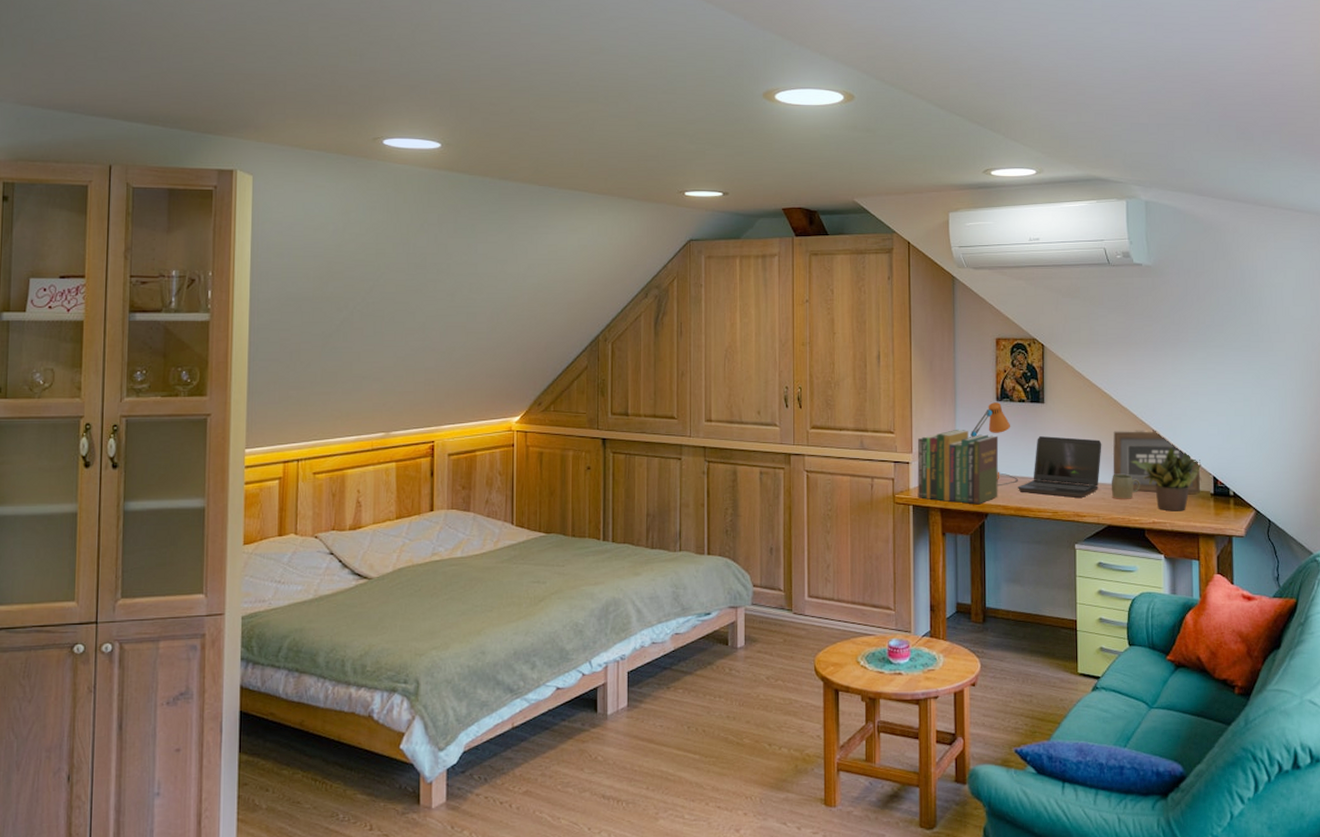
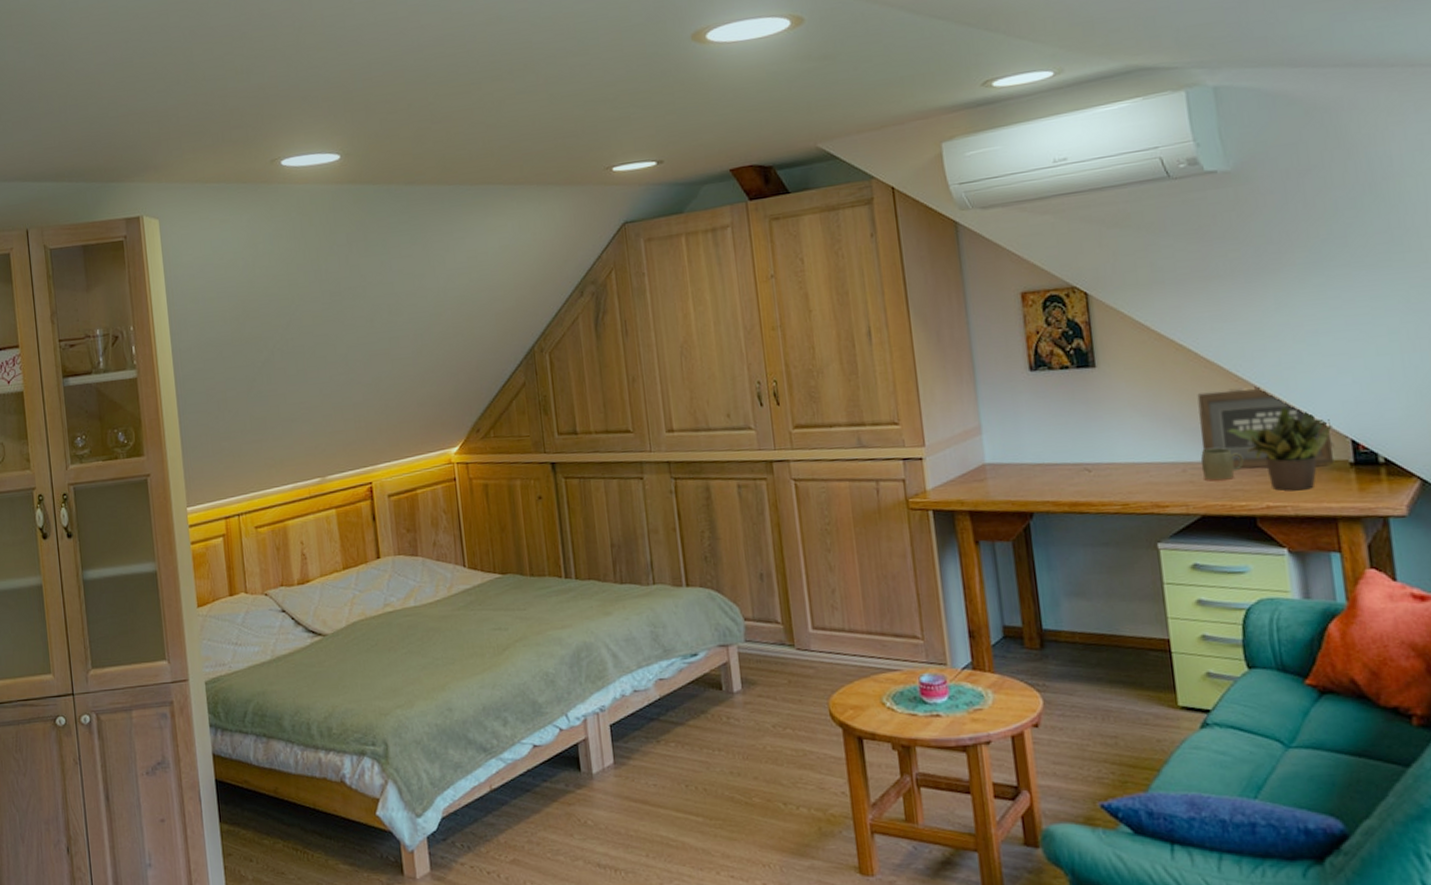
books: present [917,430,999,505] -> none [931,411,1045,503]
desk lamp: present [971,402,1018,487] -> none [999,372,1070,478]
laptop computer: present [1018,436,1102,499] -> none [1070,406,1184,485]

